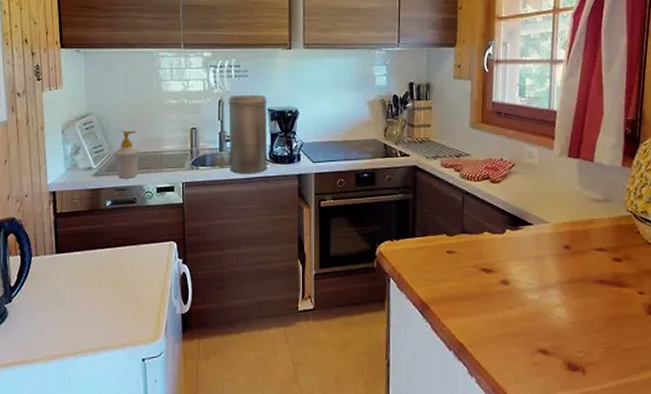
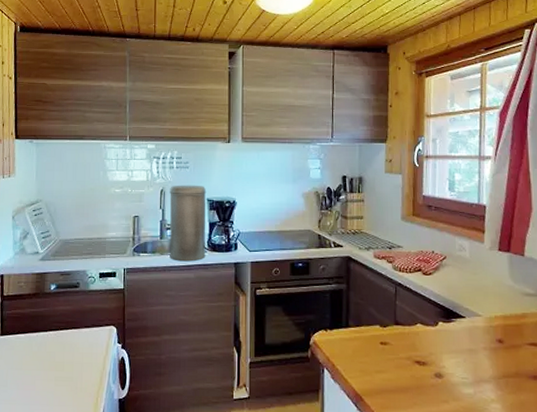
soap bottle: present [113,131,140,180] -> none [59,217,85,265]

